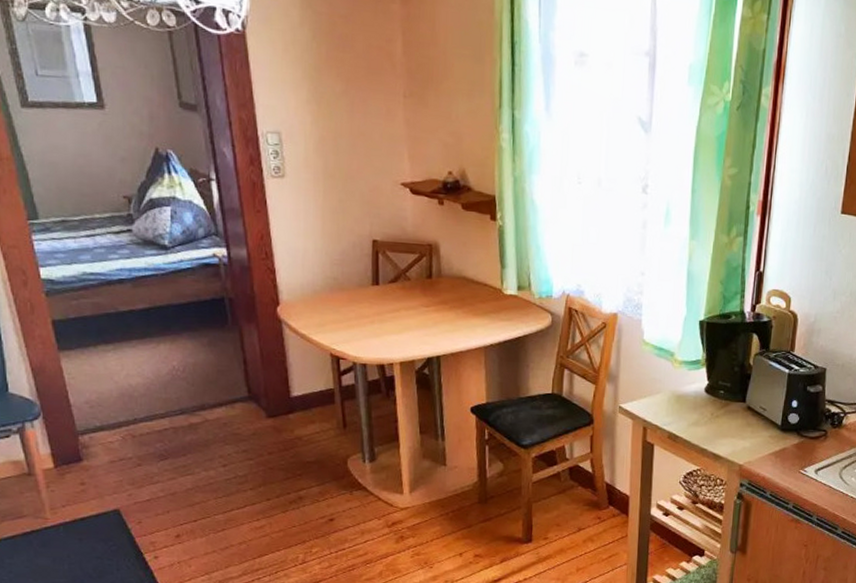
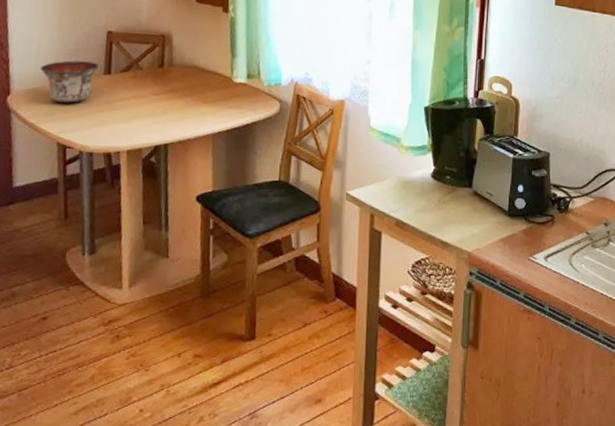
bowl: none [307,270,366,314] -> present [40,60,99,103]

